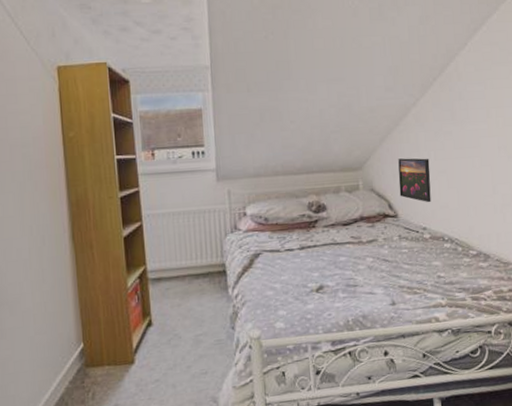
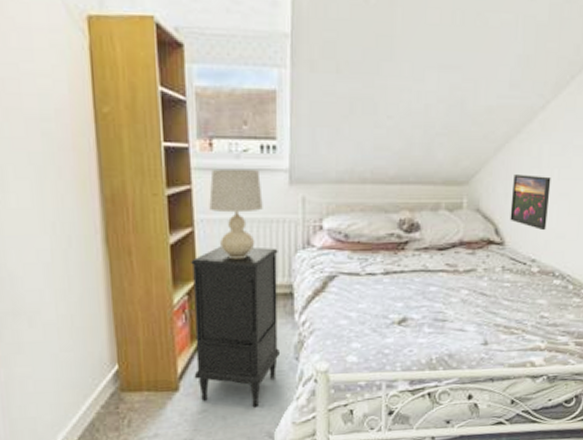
nightstand: none [141,233,219,375] -> present [191,245,281,408]
table lamp: none [153,171,197,246] -> present [209,168,263,260]

